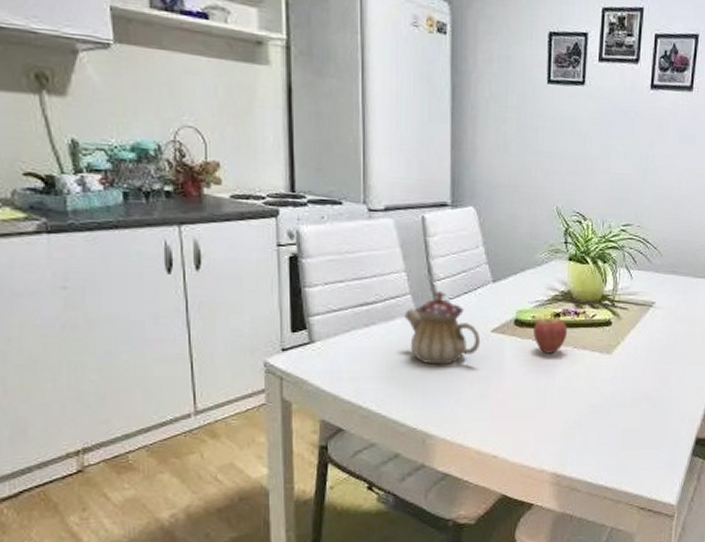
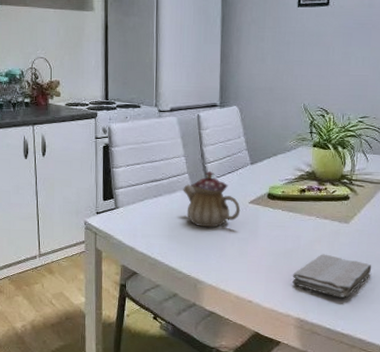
fruit: present [533,310,568,354] -> none [283,187,312,222]
washcloth: none [547,392,638,444] -> present [292,254,372,298]

